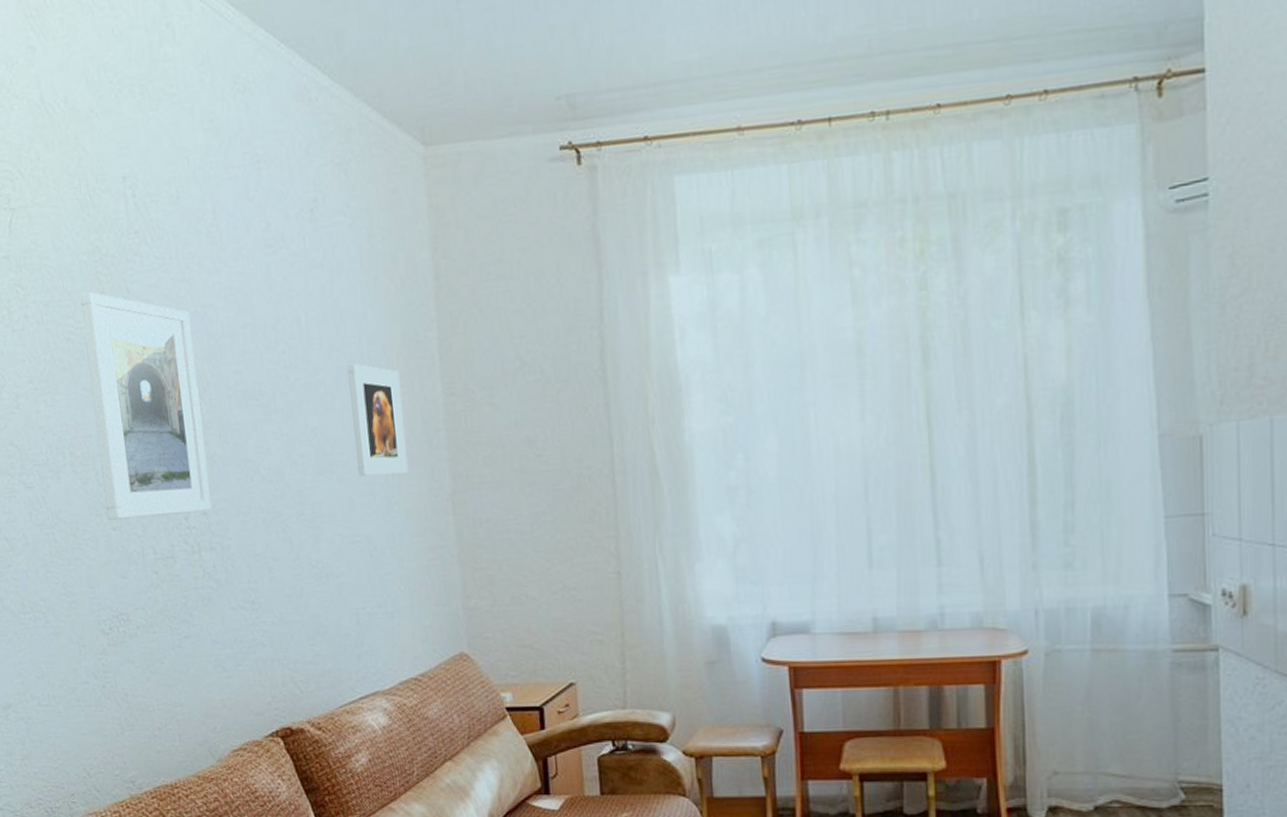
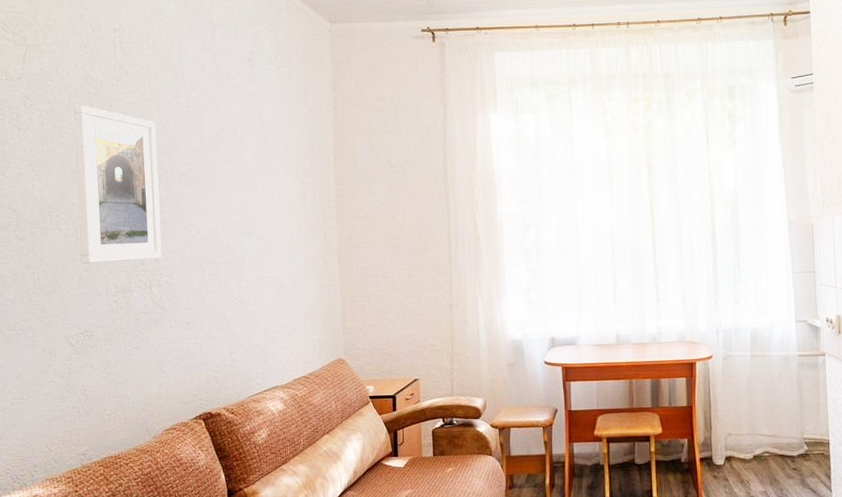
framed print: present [347,363,409,476] -> none [269,161,308,237]

